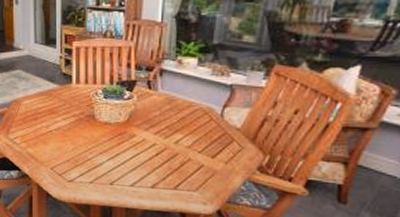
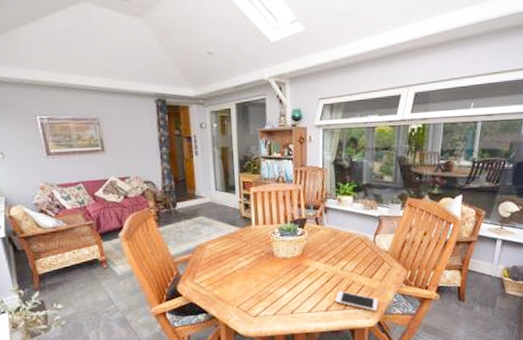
cell phone: none [164,167,220,198] -> present [335,291,378,312]

